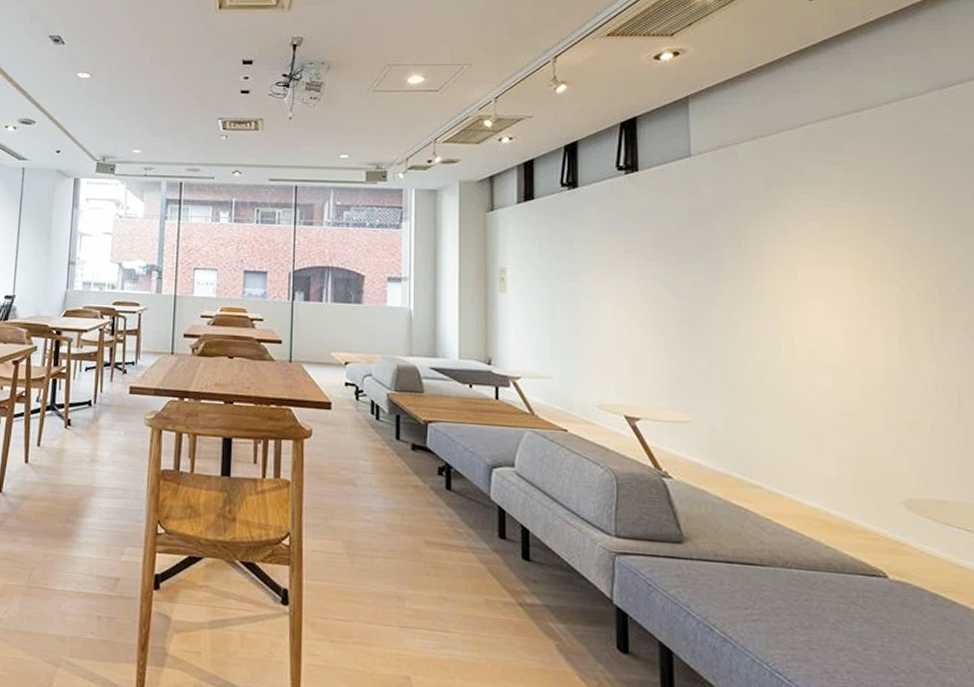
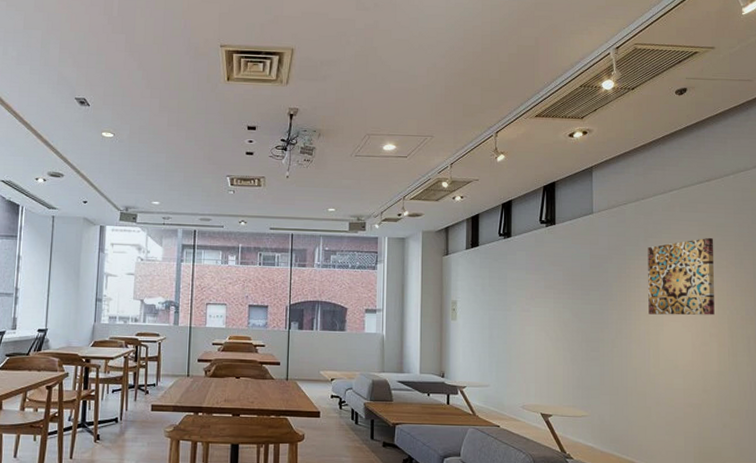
wall art: none [771,186,876,291] -> present [648,237,715,316]

